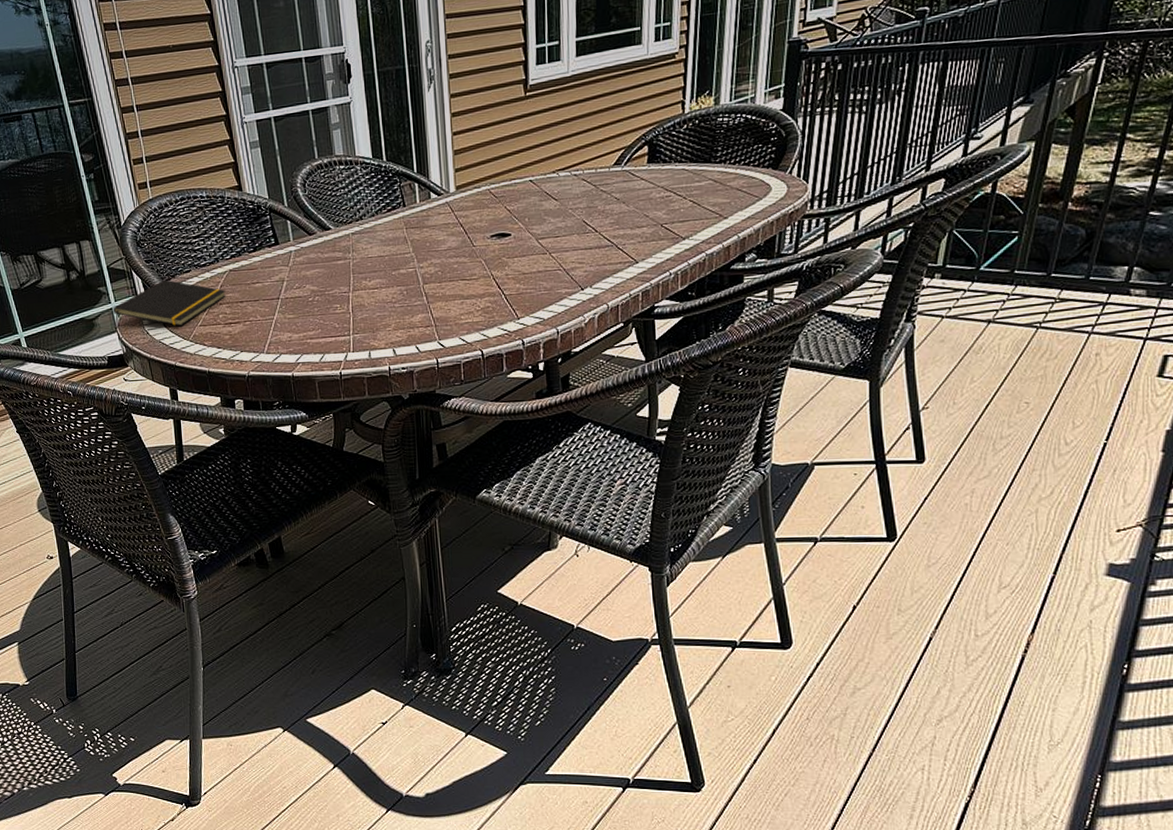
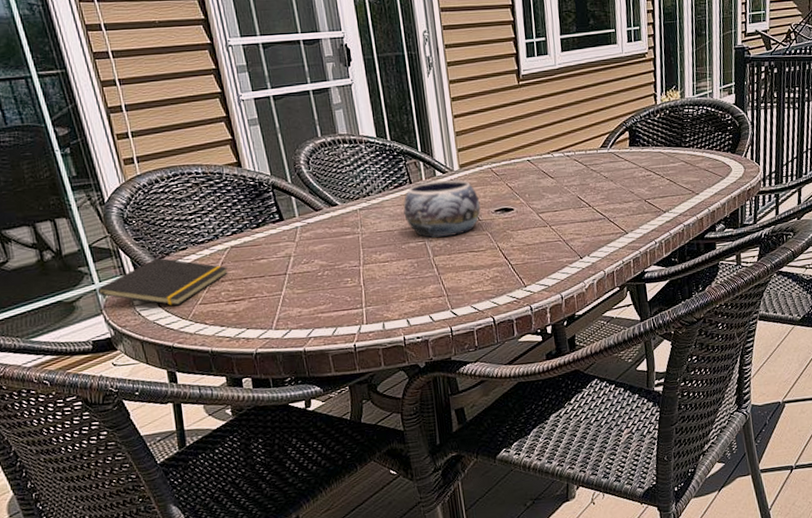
decorative bowl: none [395,202,476,264] -> present [403,179,481,238]

